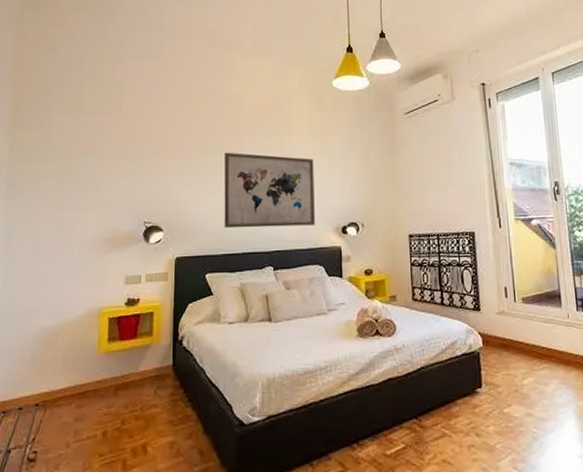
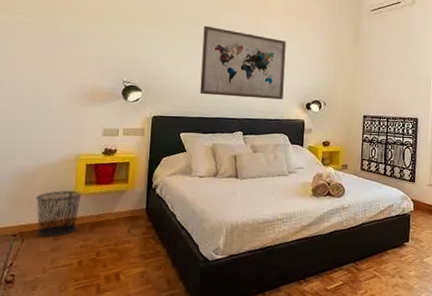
waste bin: none [57,349,105,405] -> present [35,190,82,237]

